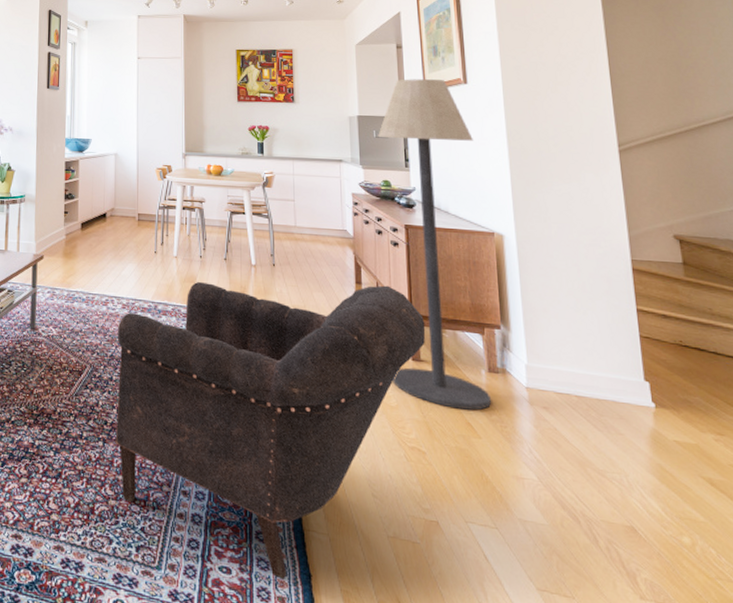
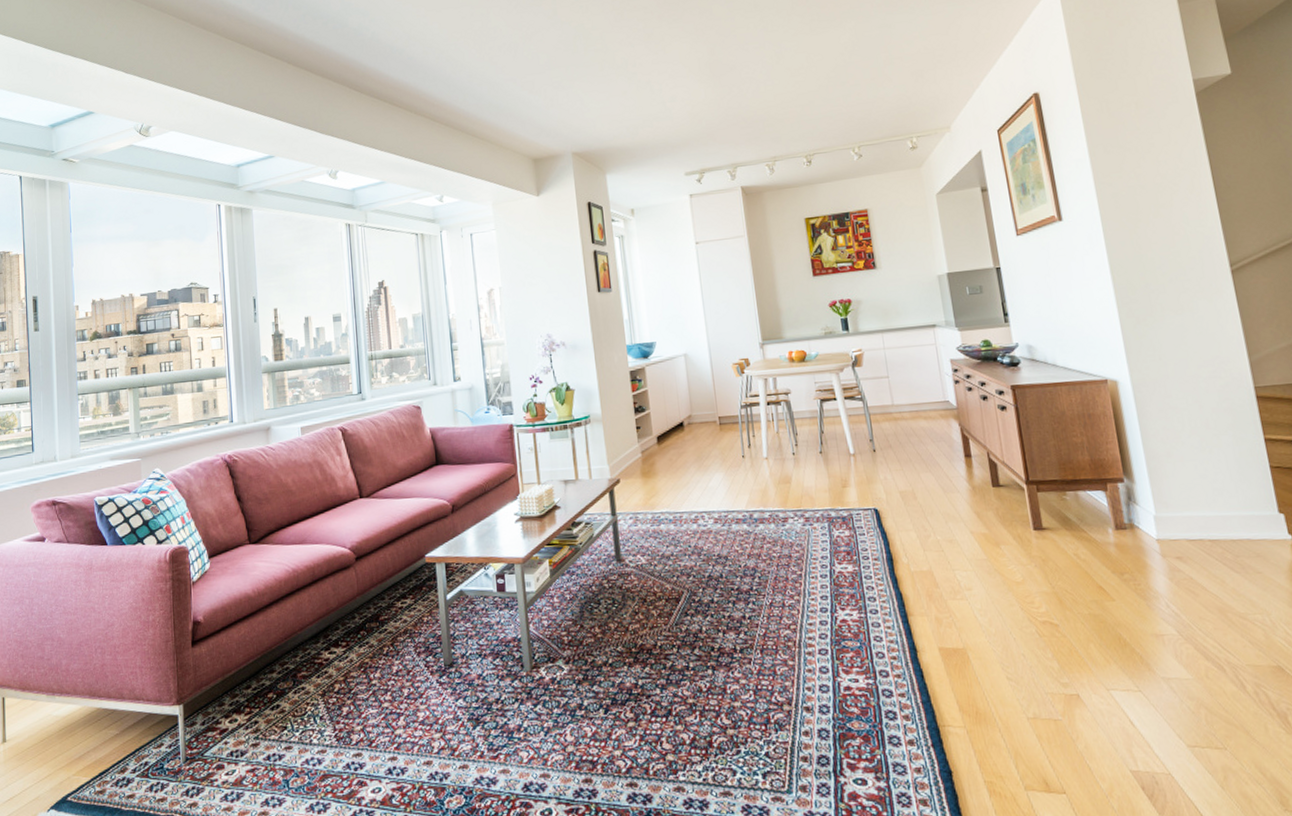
armchair: present [115,282,426,579] -> none [712,454,1046,781]
floor lamp: present [378,79,492,410] -> none [971,220,1123,574]

